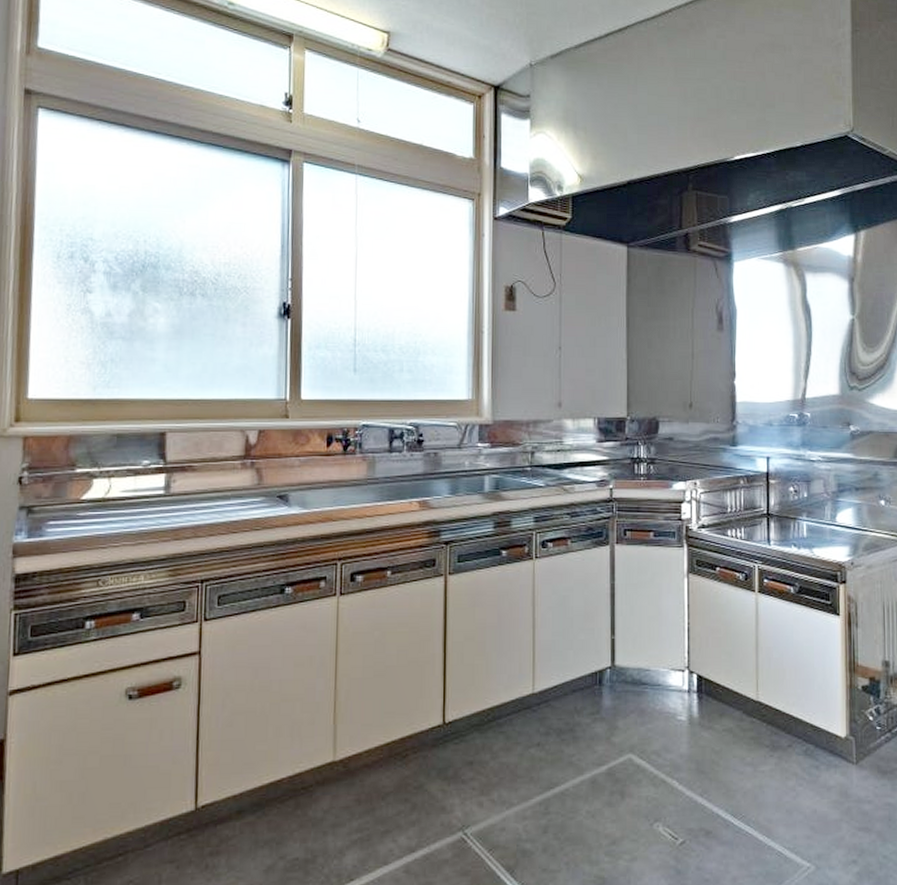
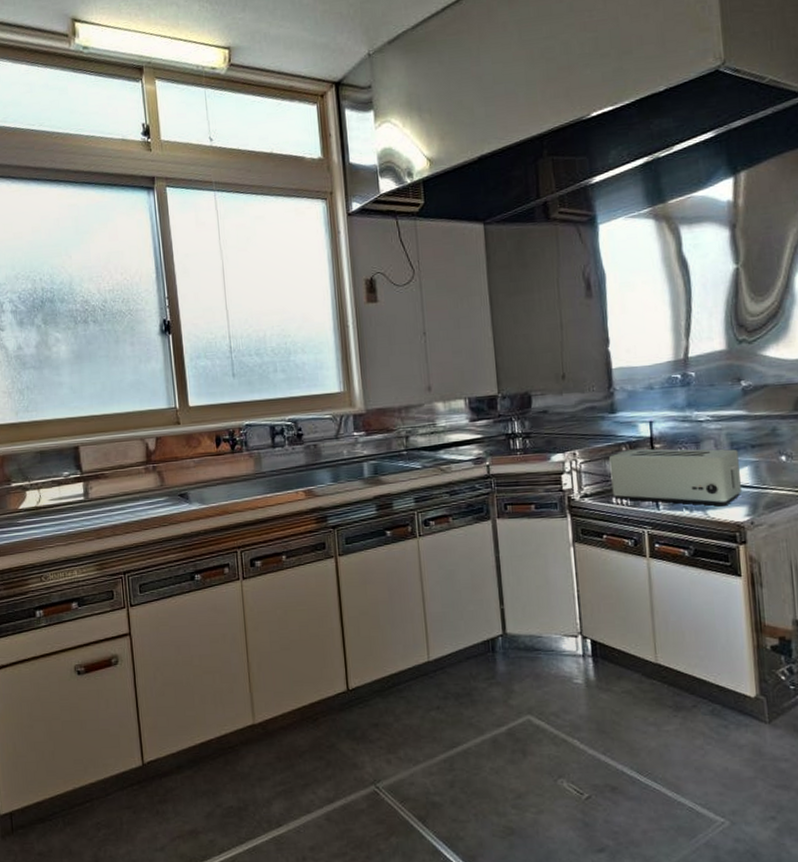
toaster: none [728,483,846,545] -> present [609,449,743,507]

